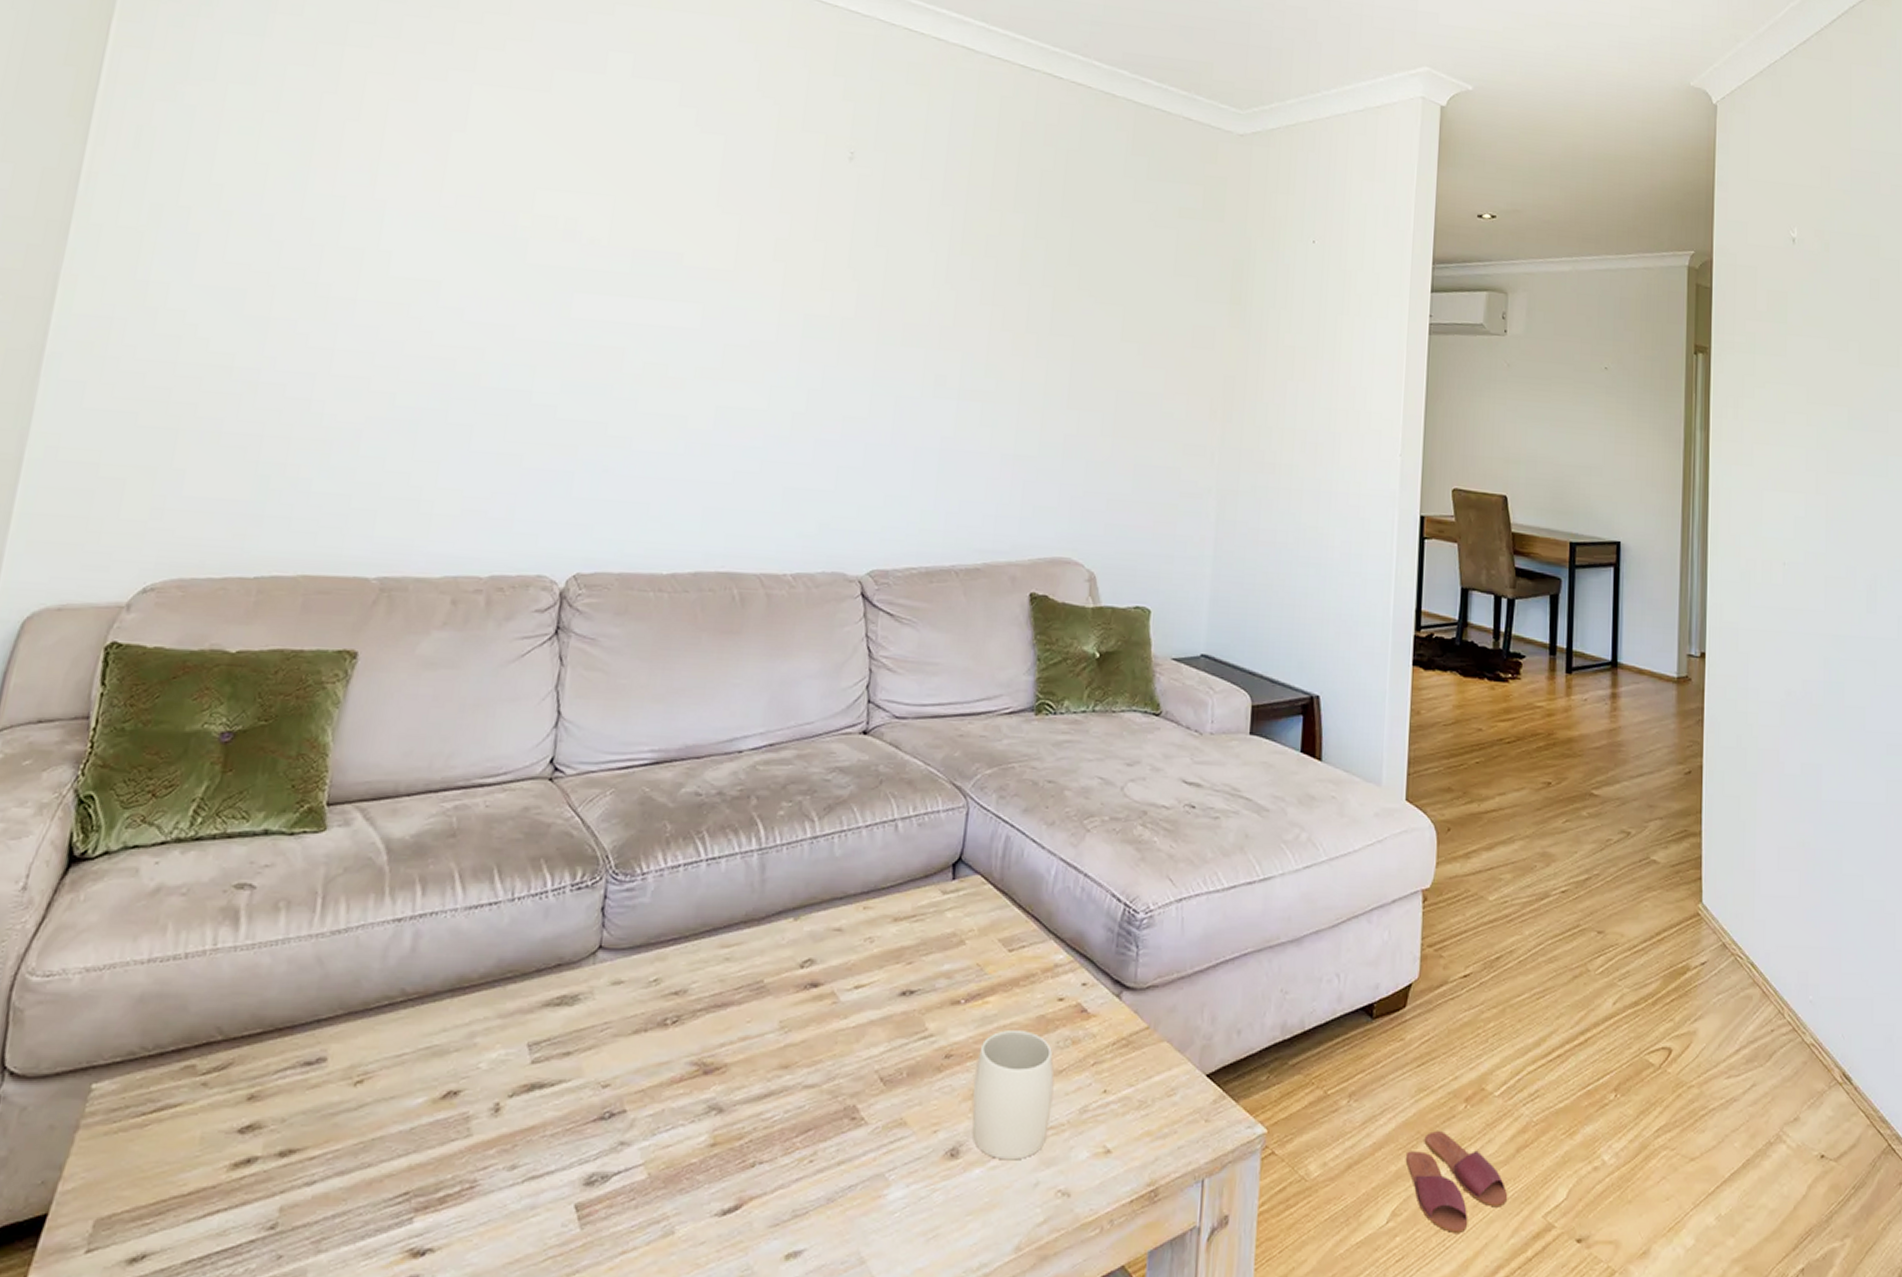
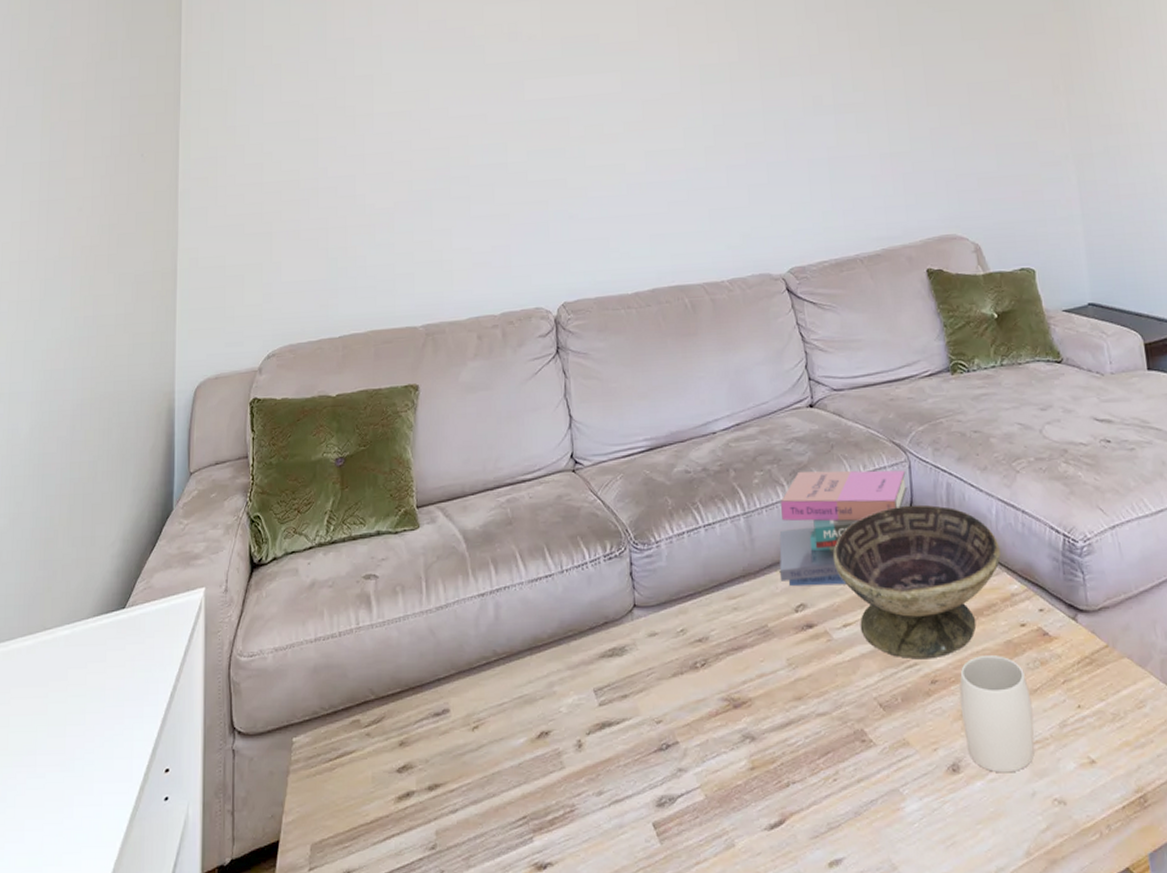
books: none [789,806,962,941] -> present [779,470,908,587]
decorative bowl: none [857,856,1052,1031] -> present [832,504,1001,660]

